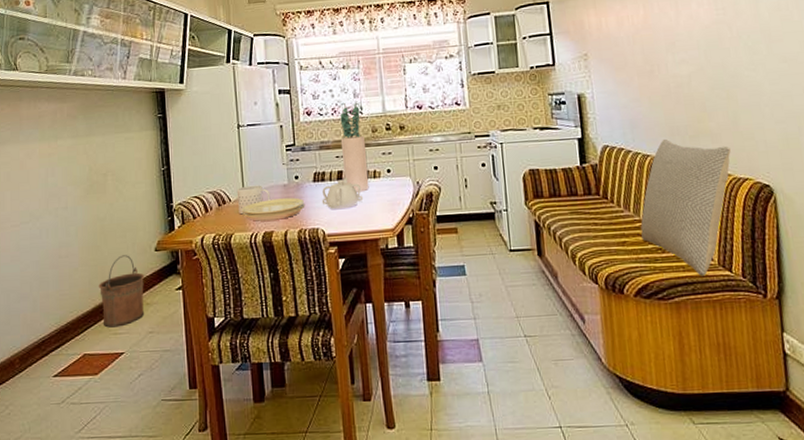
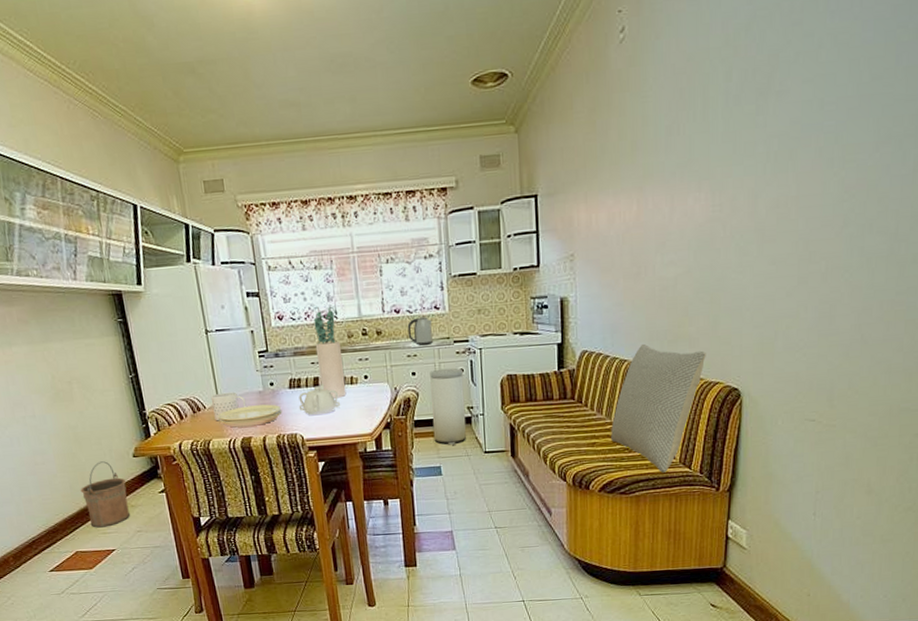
kettle: none [429,112,454,140] -> present [407,317,433,346]
pedal bin: none [452,162,490,243] -> present [430,368,466,445]

